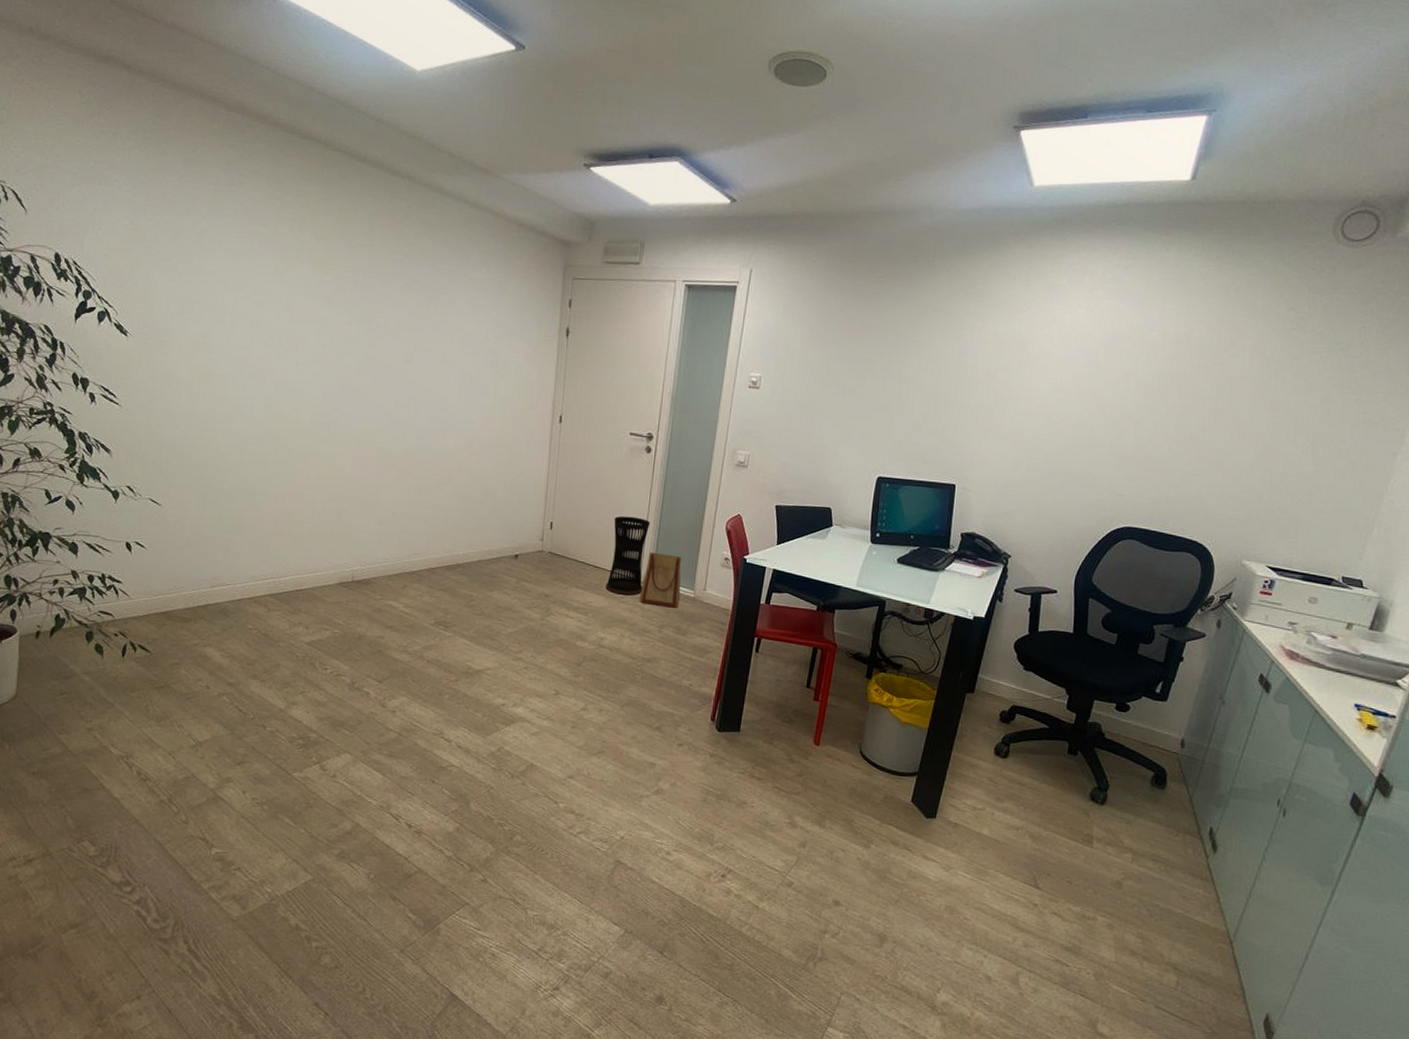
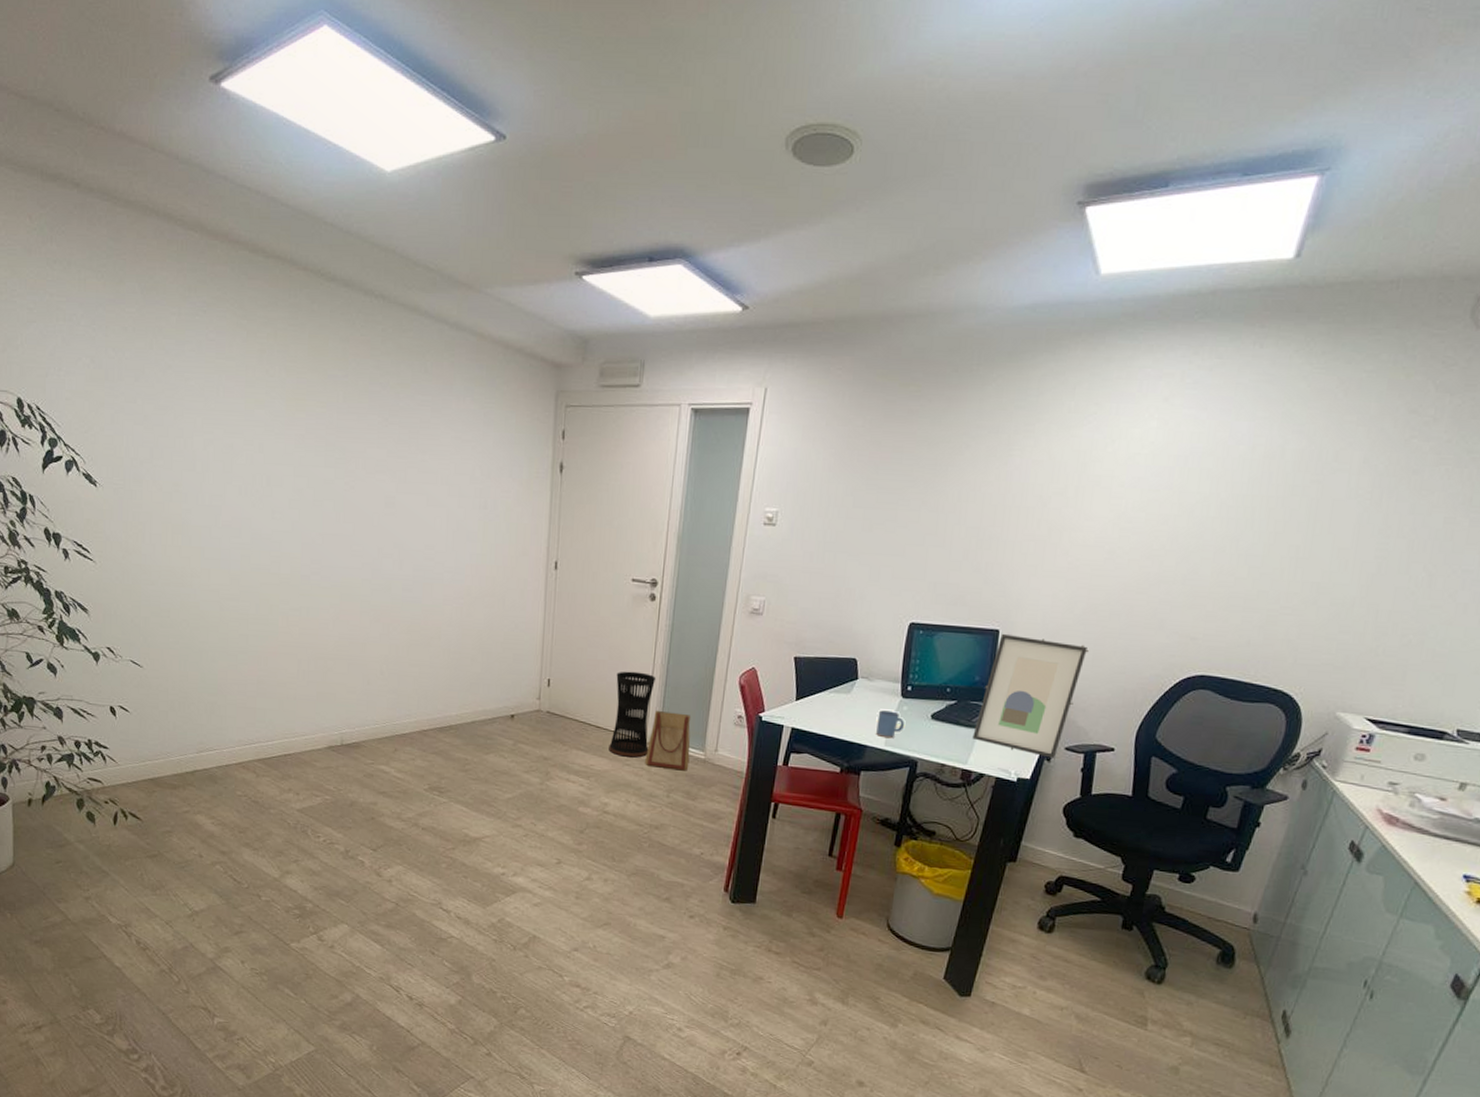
mug: none [849,554,874,580] -> present [876,710,904,739]
picture frame: none [933,487,1034,599] -> present [972,633,1090,758]

